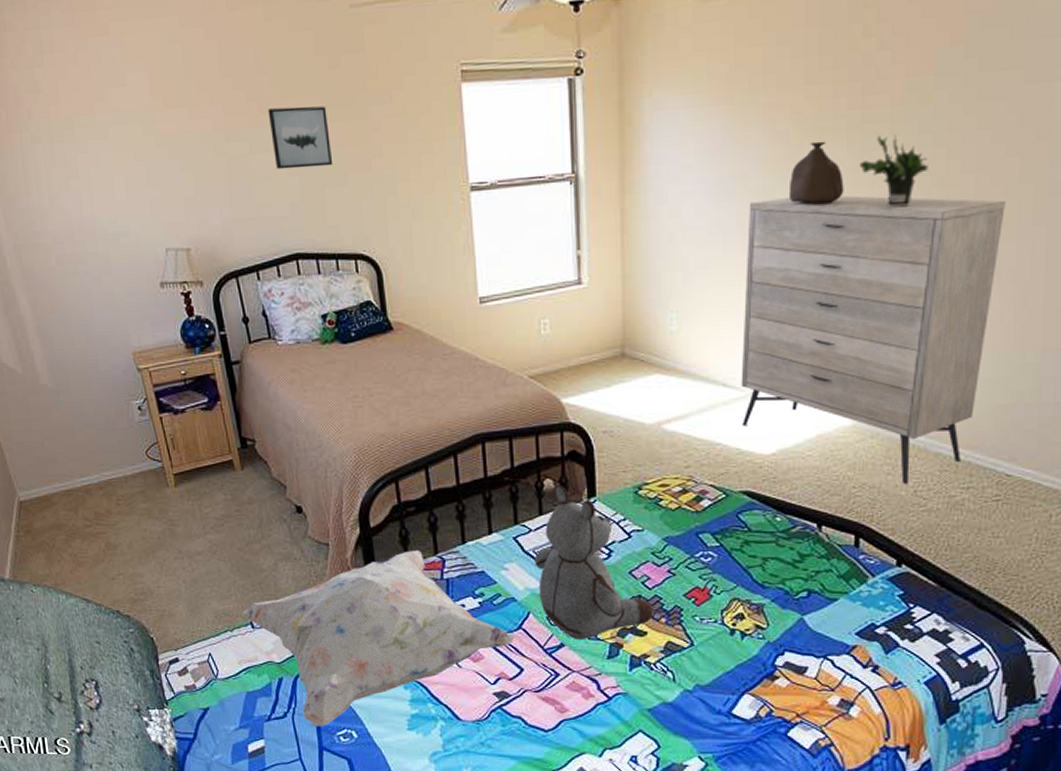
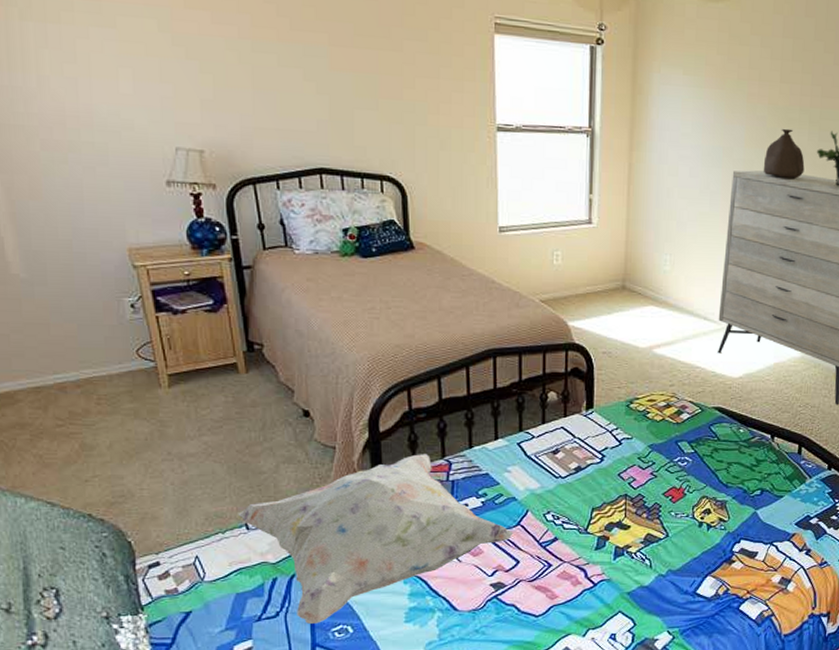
wall art: present [267,106,333,170] -> none [299,27,365,90]
stuffed bear: present [534,485,654,639] -> none [535,398,637,534]

